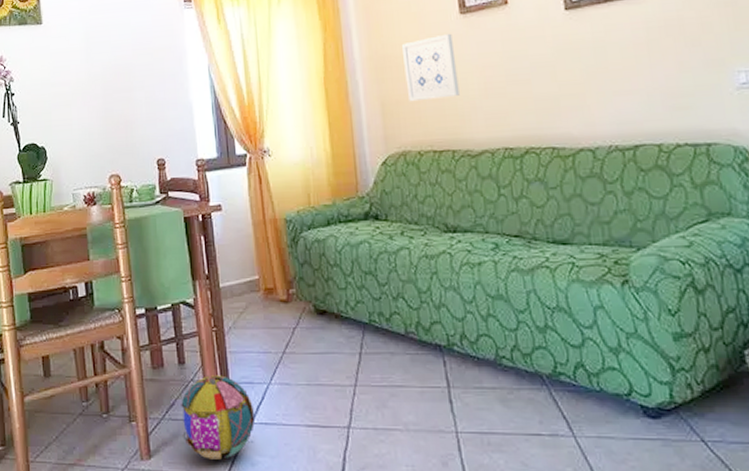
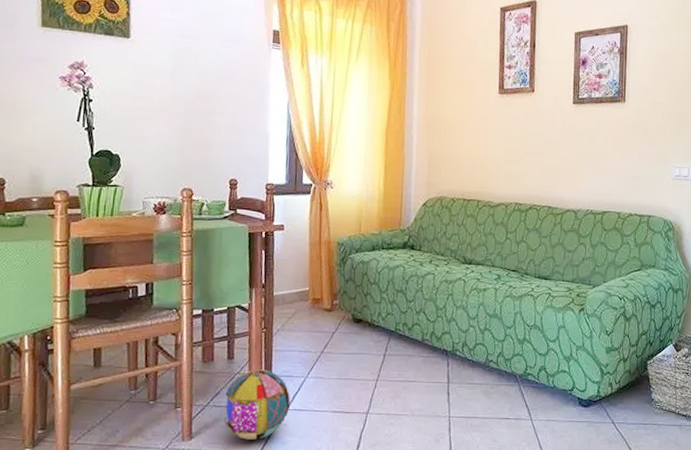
wall art: present [402,33,460,102] -> none [450,107,491,159]

